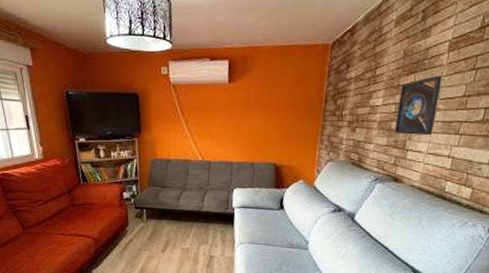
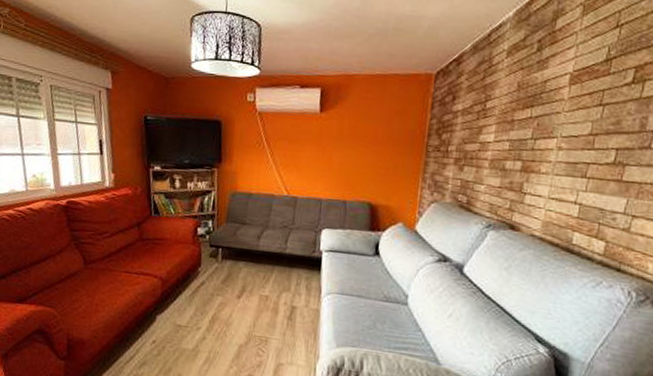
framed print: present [394,75,443,136] -> none [509,110,564,178]

